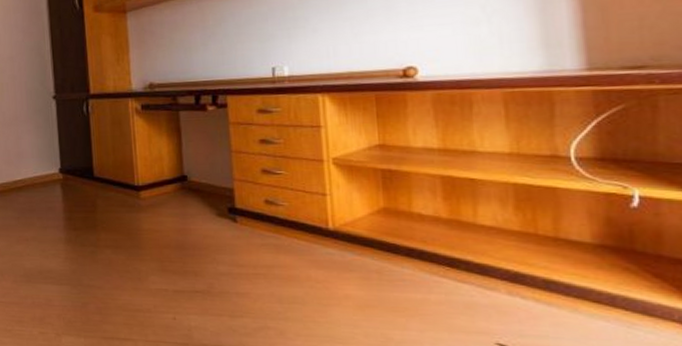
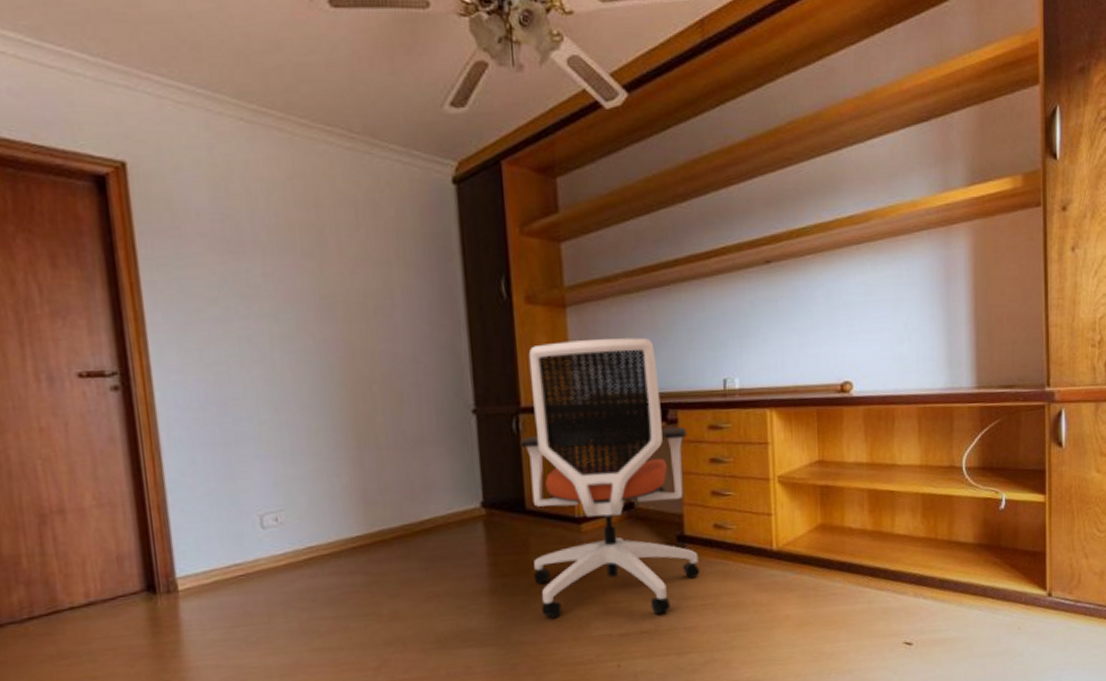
office chair: none [90,33,251,277] -> present [520,337,699,619]

